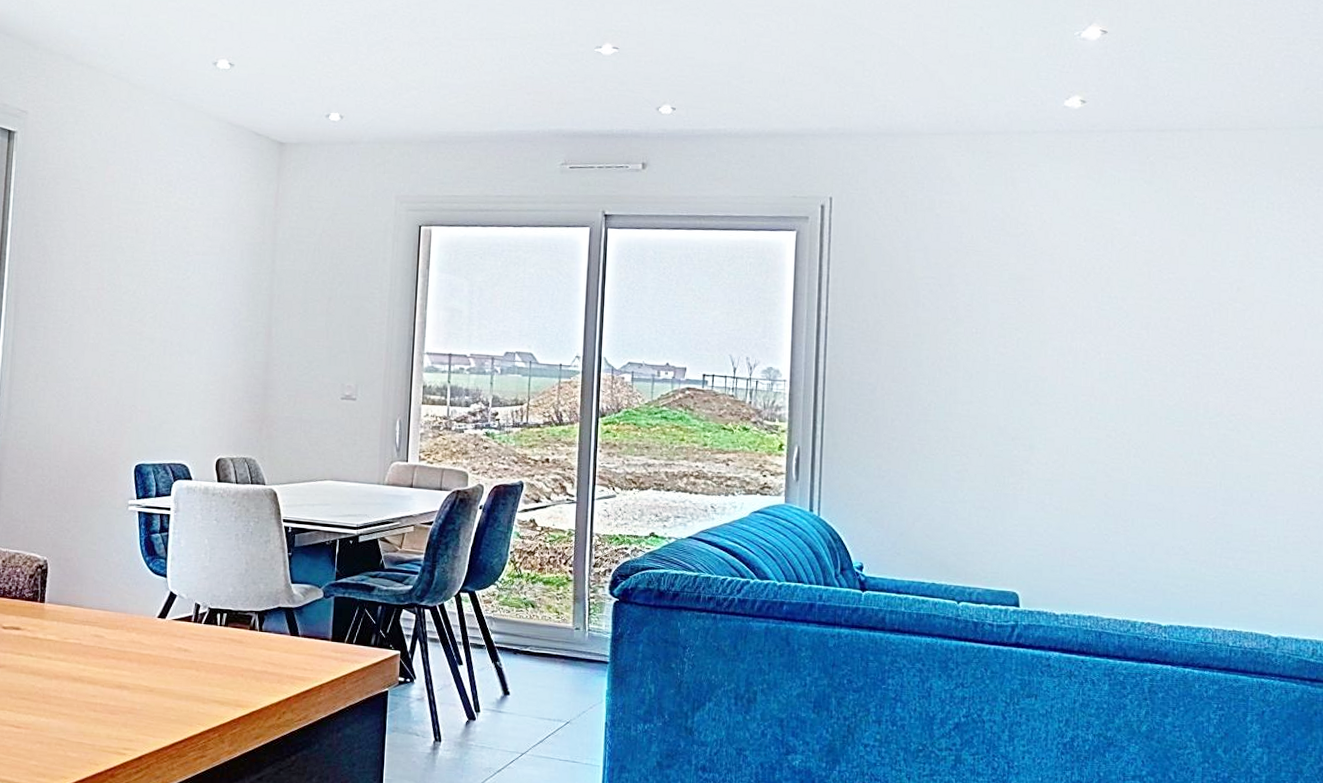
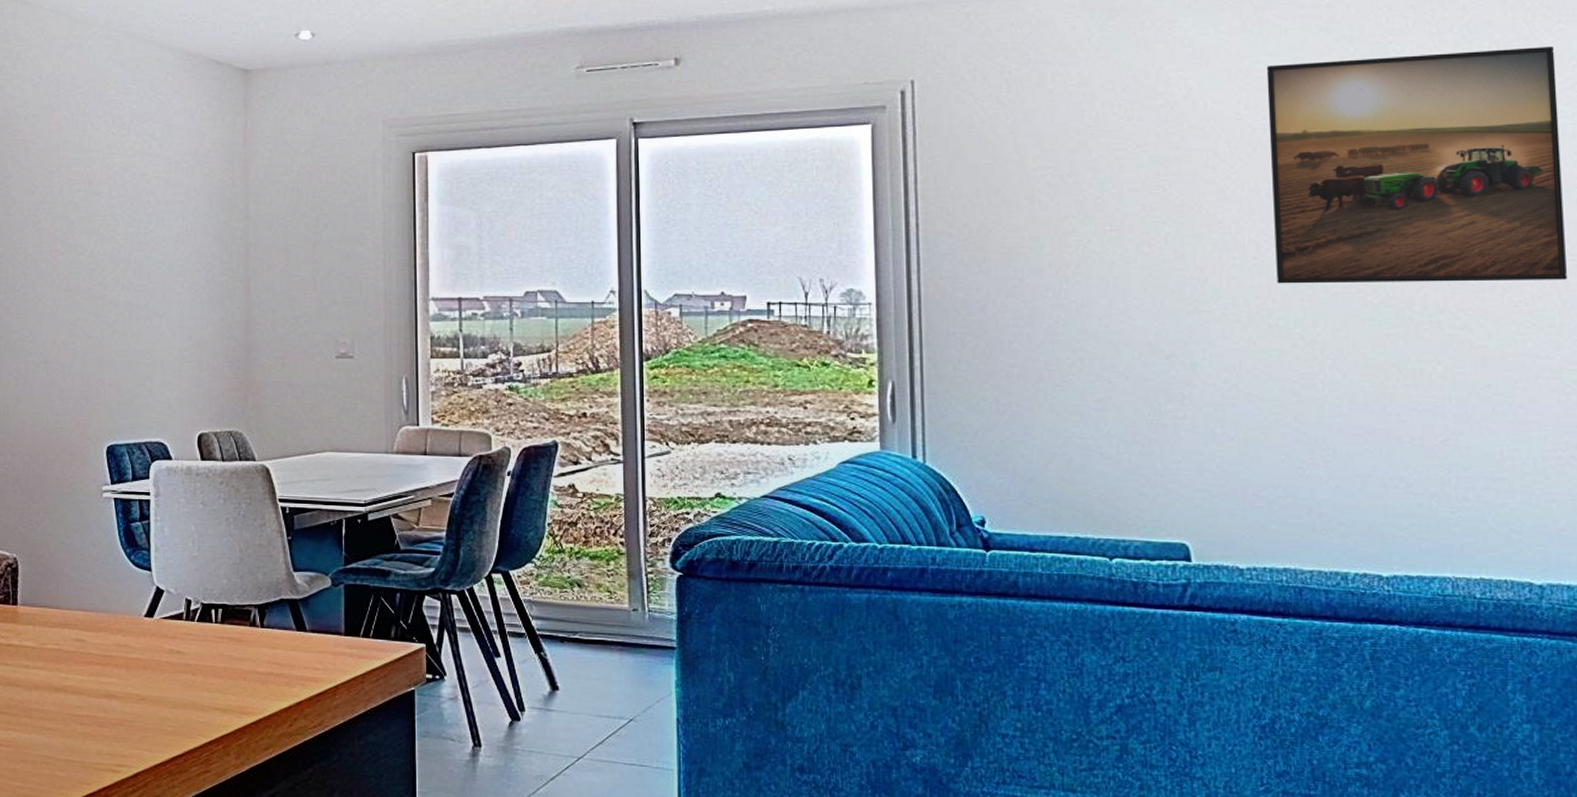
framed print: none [1099,207,1314,396] -> present [1266,46,1567,284]

